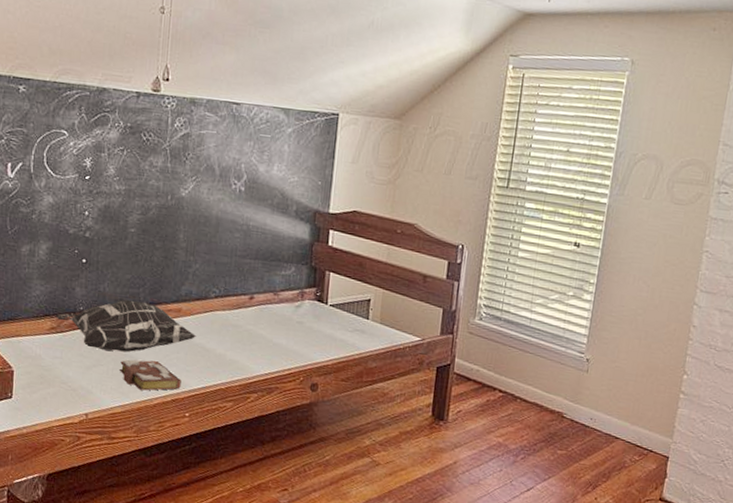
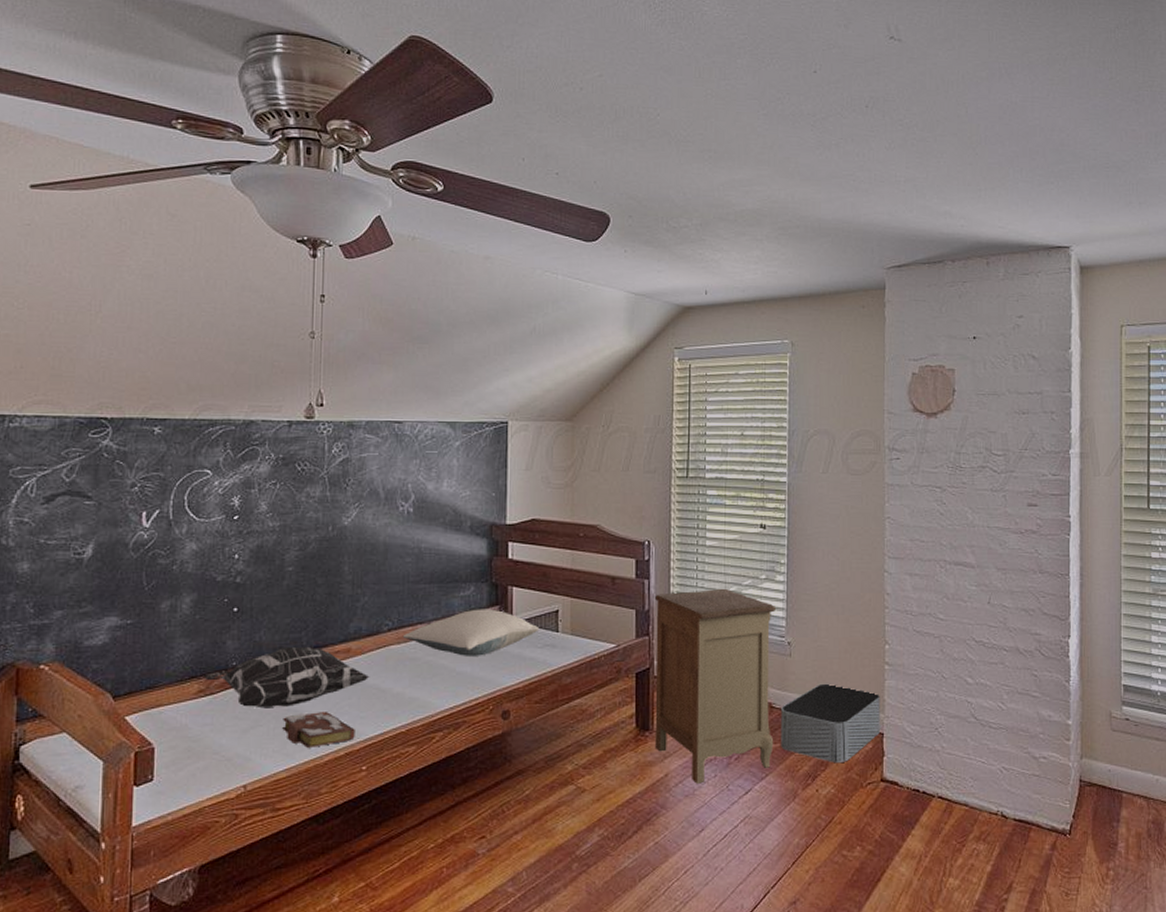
pillow: none [227,288,352,332] -> present [402,609,540,656]
nightstand: none [447,296,579,475] -> present [654,588,775,784]
storage bin: none [566,402,671,478] -> present [781,683,880,764]

